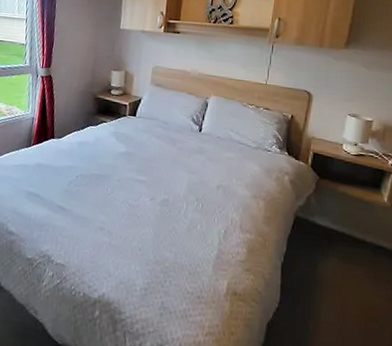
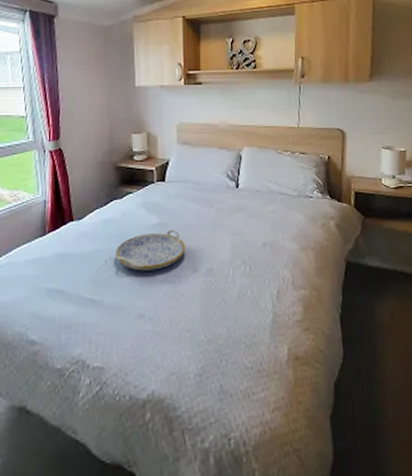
serving tray: none [86,159,147,193] -> present [116,230,186,271]

